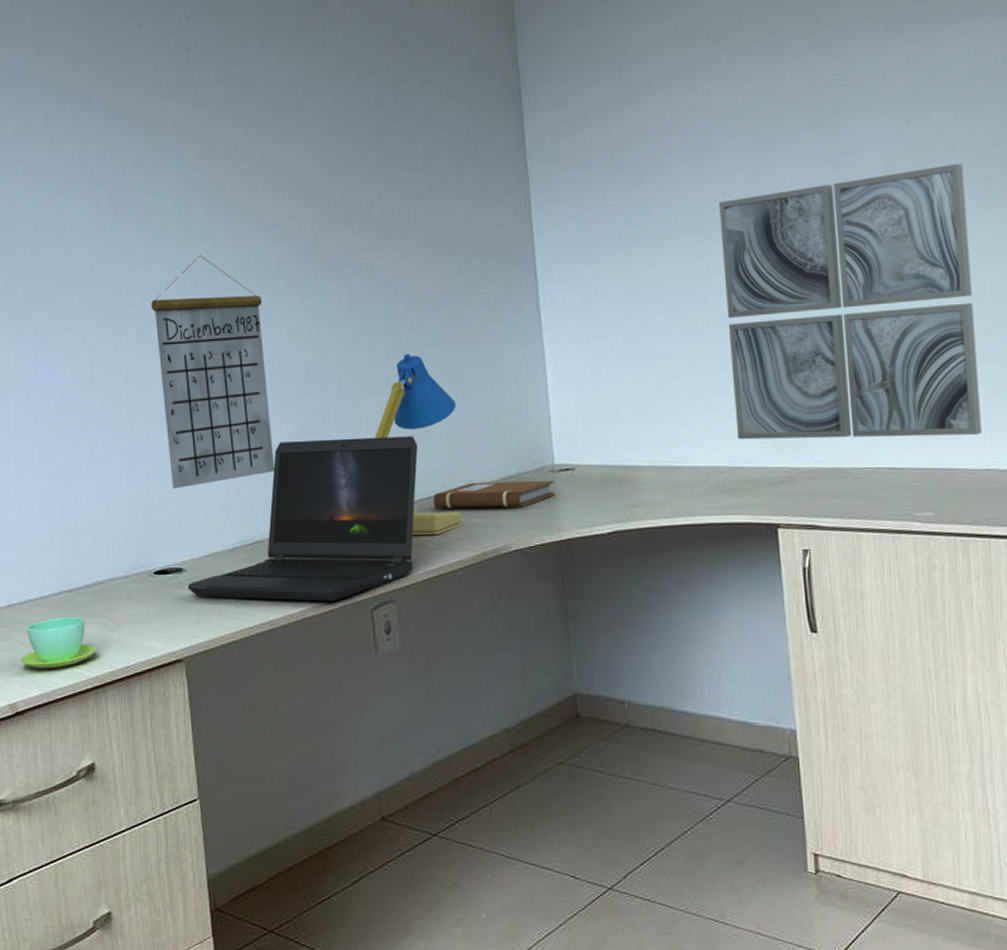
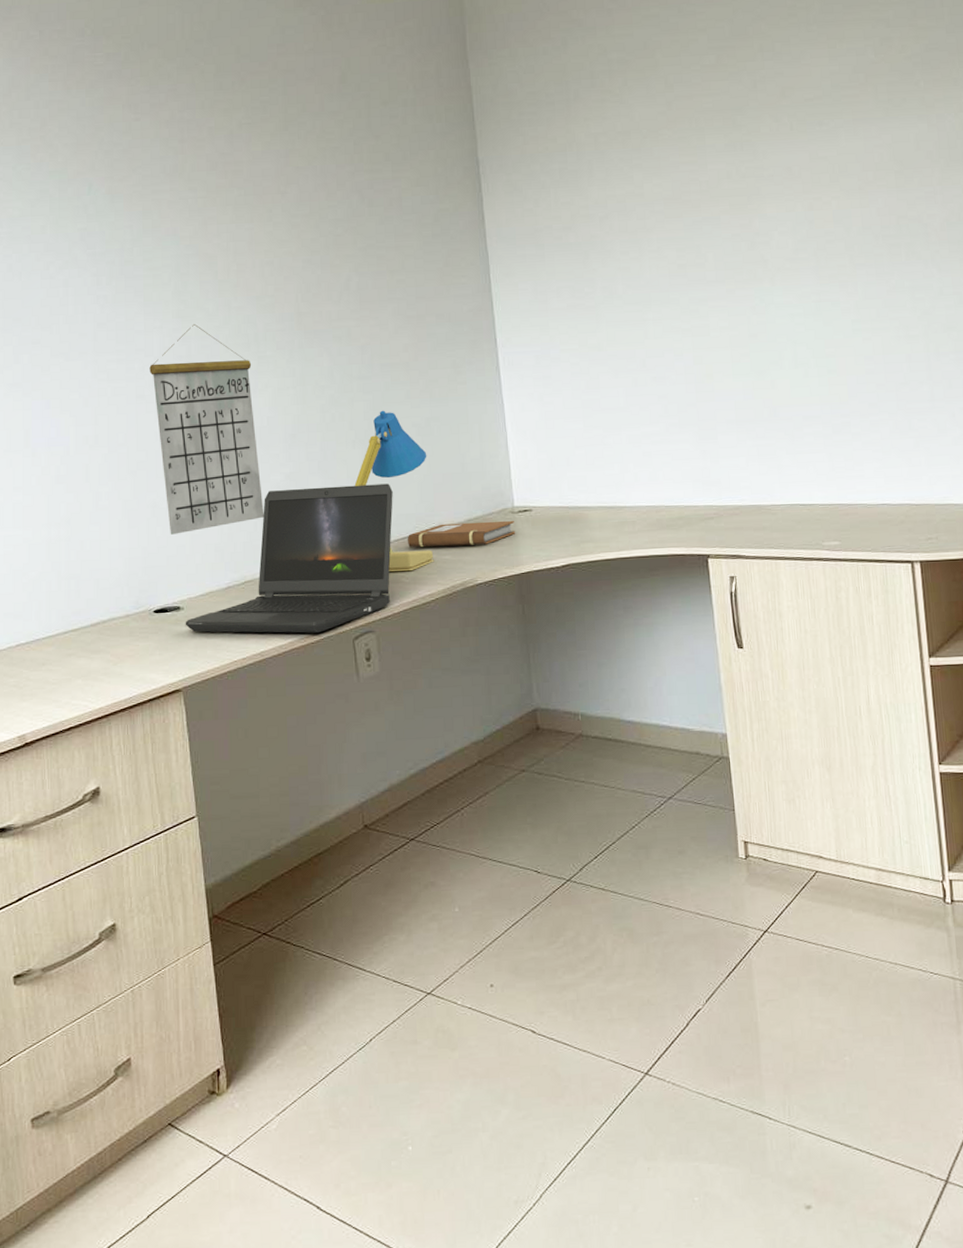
cup: present [21,617,97,669] -> none [29,654,101,703]
wall art: present [719,164,982,440] -> none [653,244,878,482]

